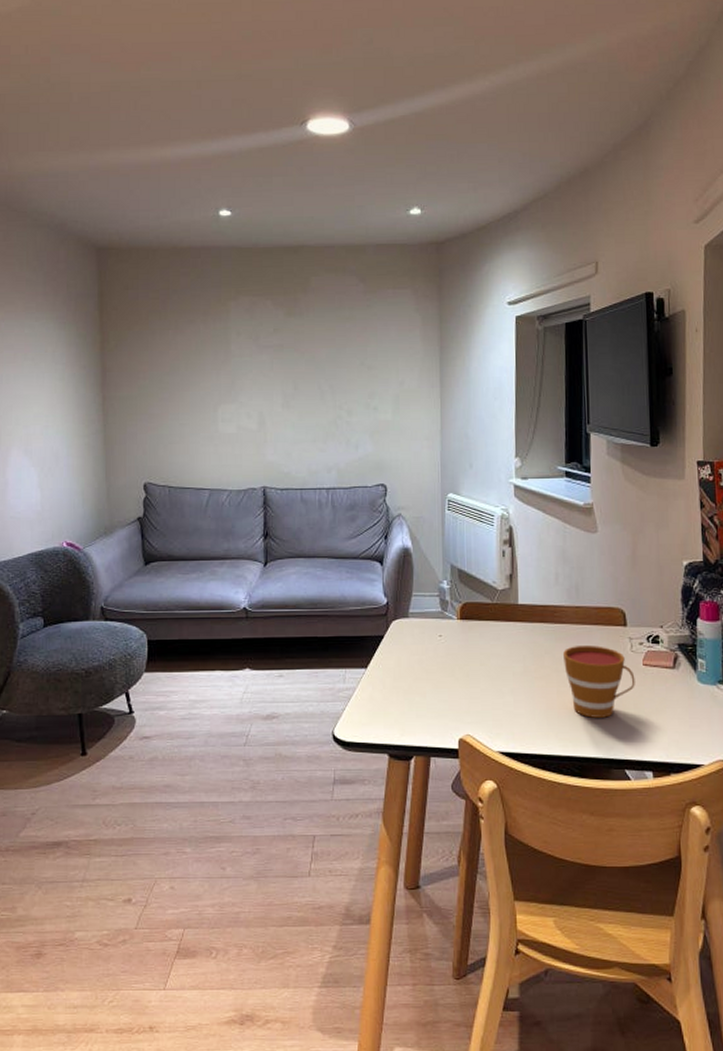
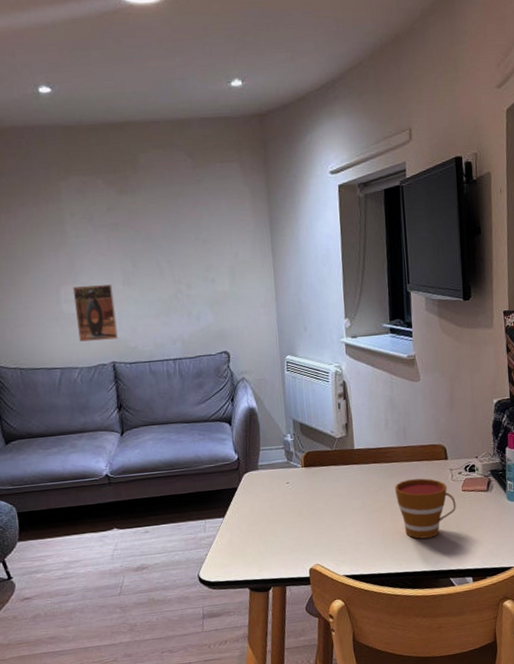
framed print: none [230,405,271,463] -> present [72,284,118,342]

